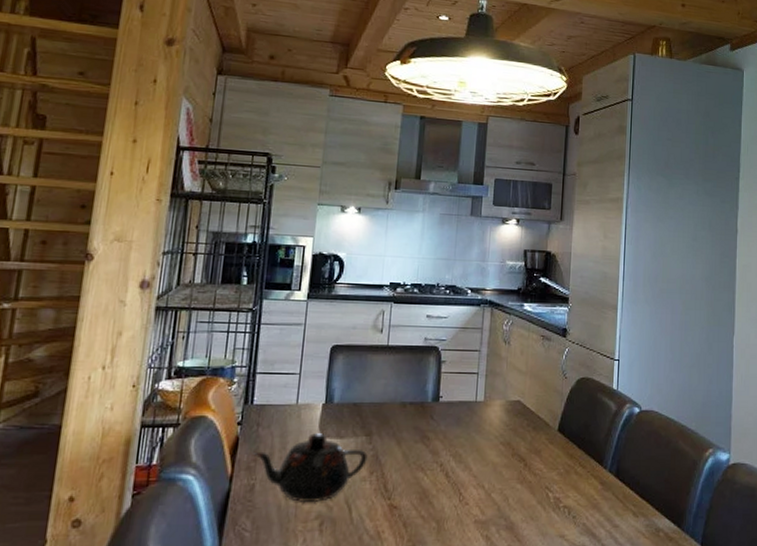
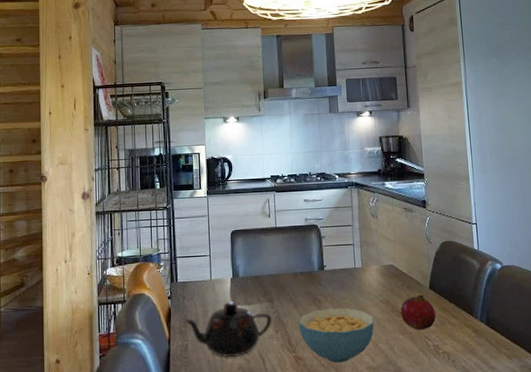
cereal bowl: none [399,447,491,515] -> present [298,308,375,363]
fruit: none [522,437,562,479] -> present [400,294,437,330]

